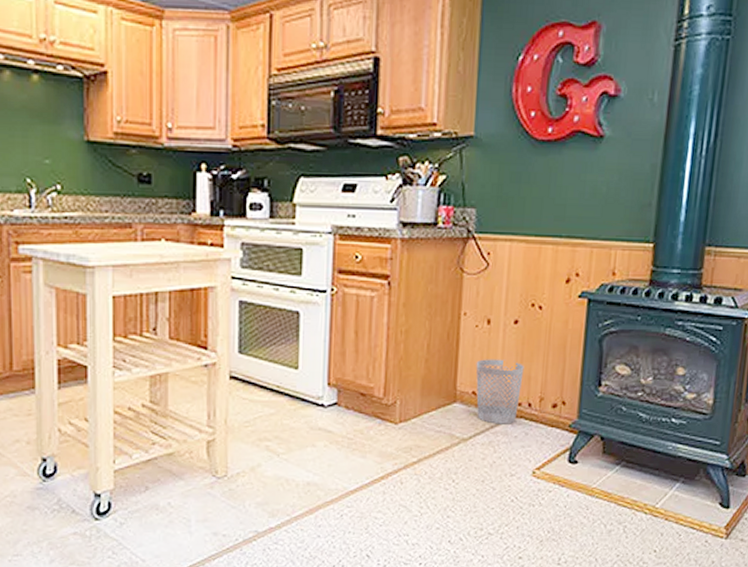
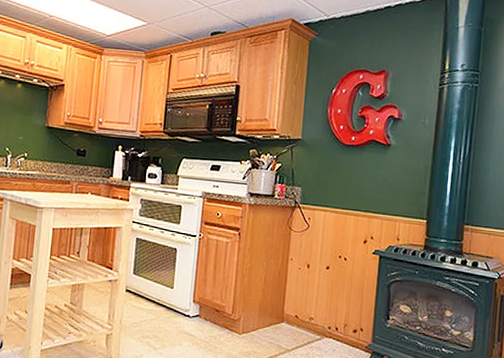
wastebasket: present [475,359,524,424] -> none [298,292,333,342]

